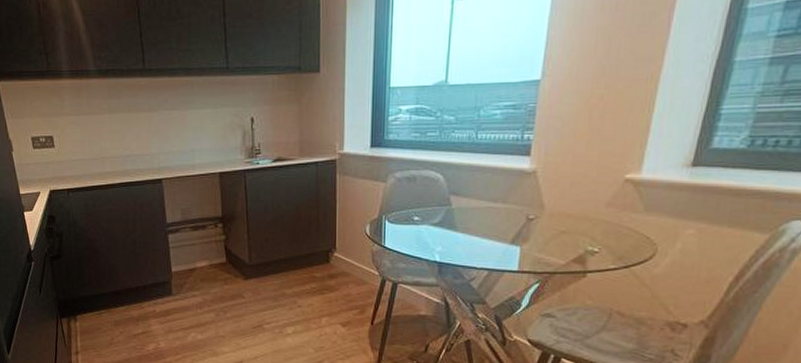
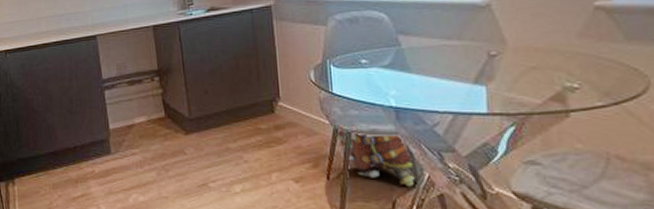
backpack: none [381,280,451,334] -> present [334,129,418,187]

